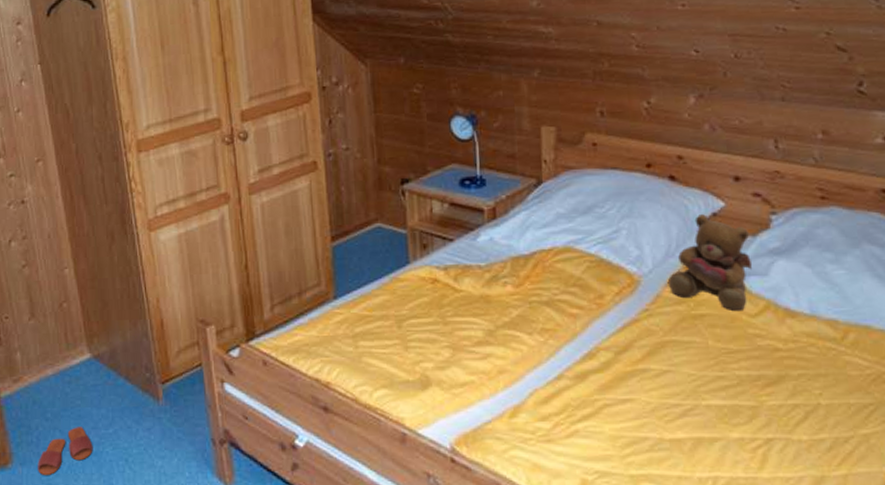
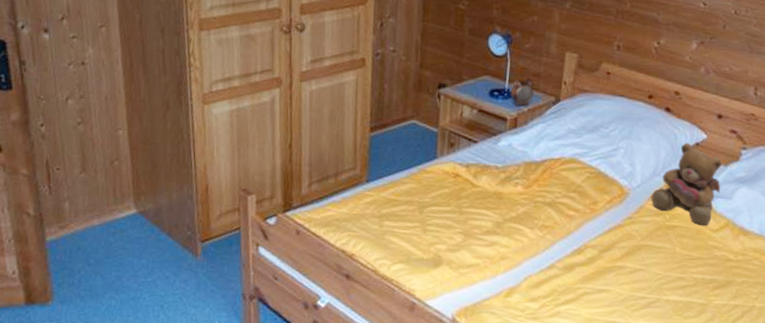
slippers: present [38,427,93,475] -> none [77,273,132,314]
alarm clock: none [482,157,511,195] -> present [509,74,534,107]

